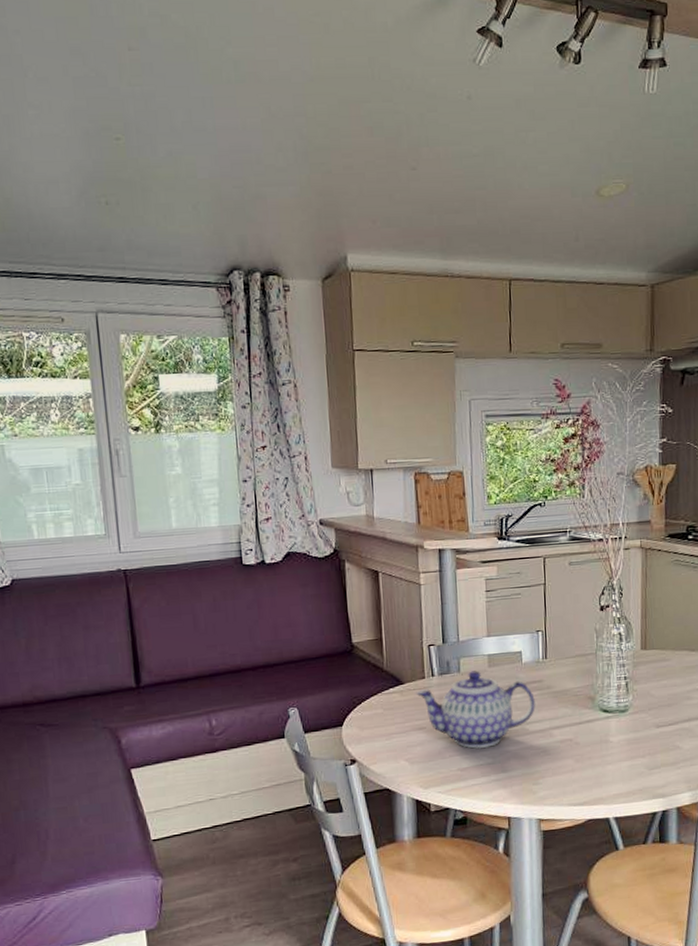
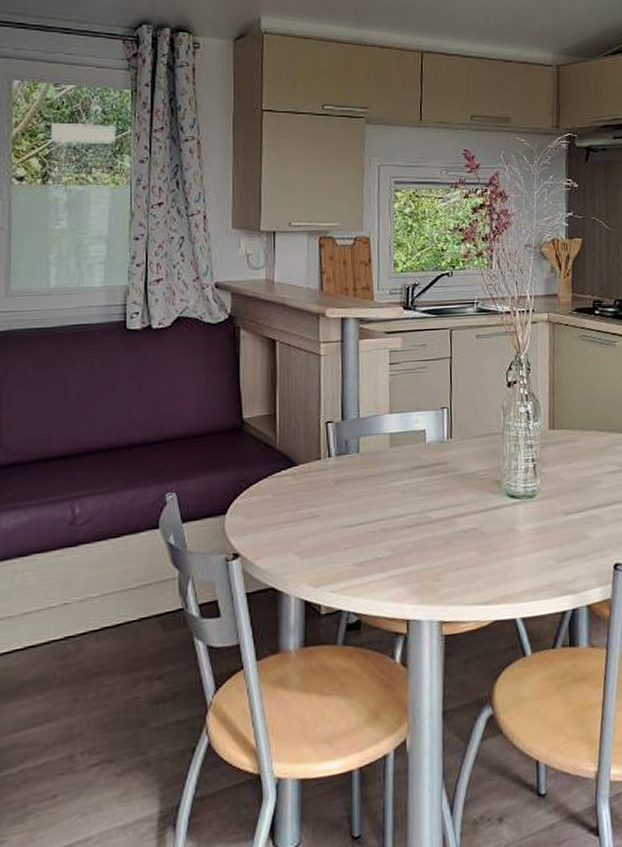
teapot: present [416,670,535,749] -> none [310,451,439,541]

